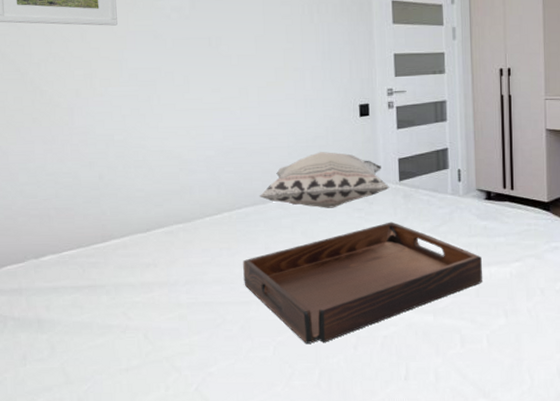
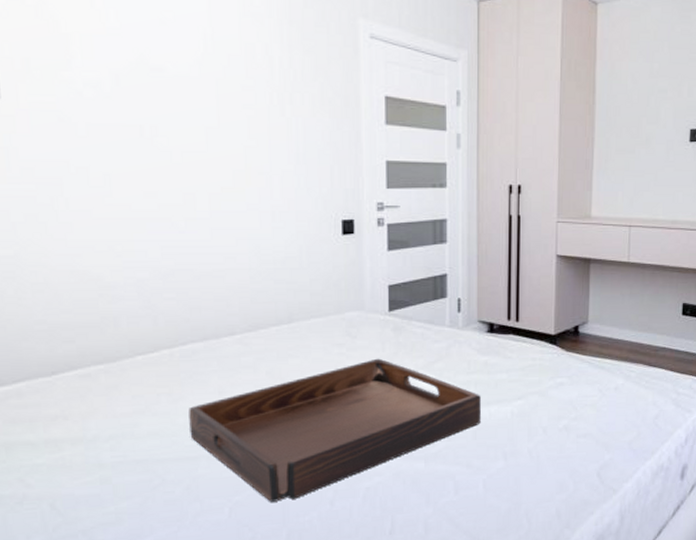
decorative pillow: present [259,152,389,208] -> none [210,276,376,344]

